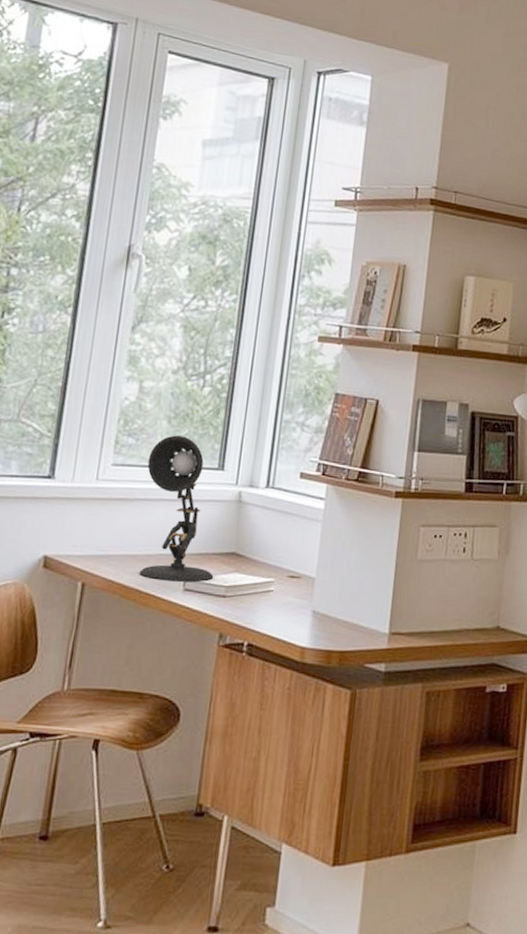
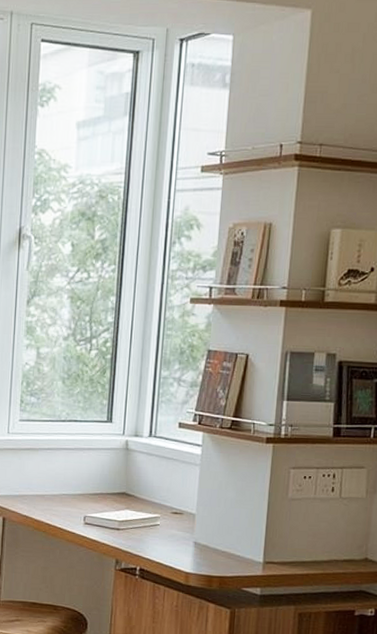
desk lamp: present [139,435,214,581] -> none [47,393,108,517]

